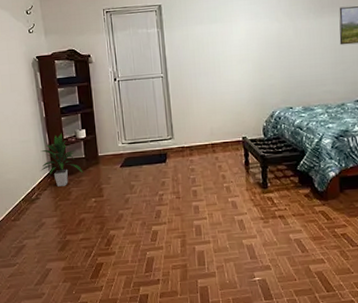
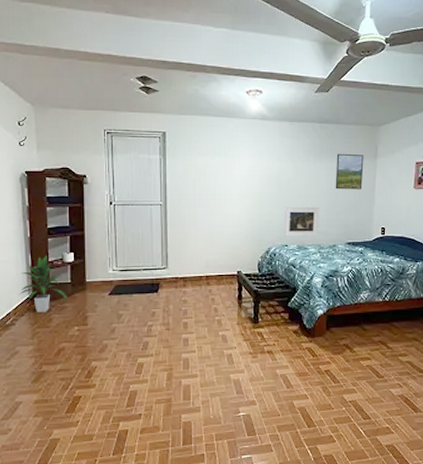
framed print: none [286,65,325,99] -> present [284,206,319,237]

